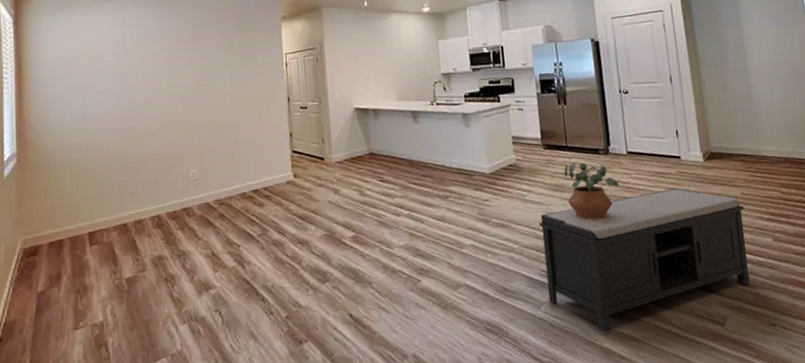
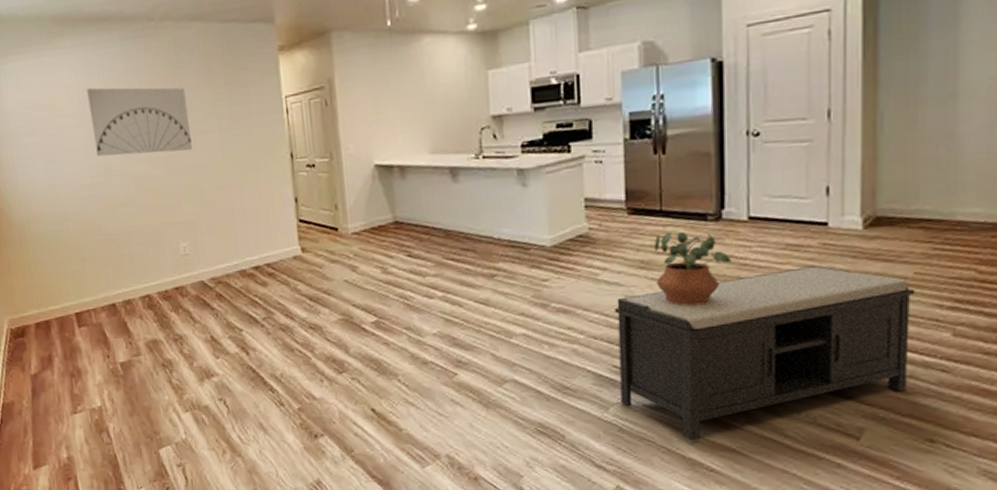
wall art: none [121,41,207,96] -> present [87,87,192,157]

